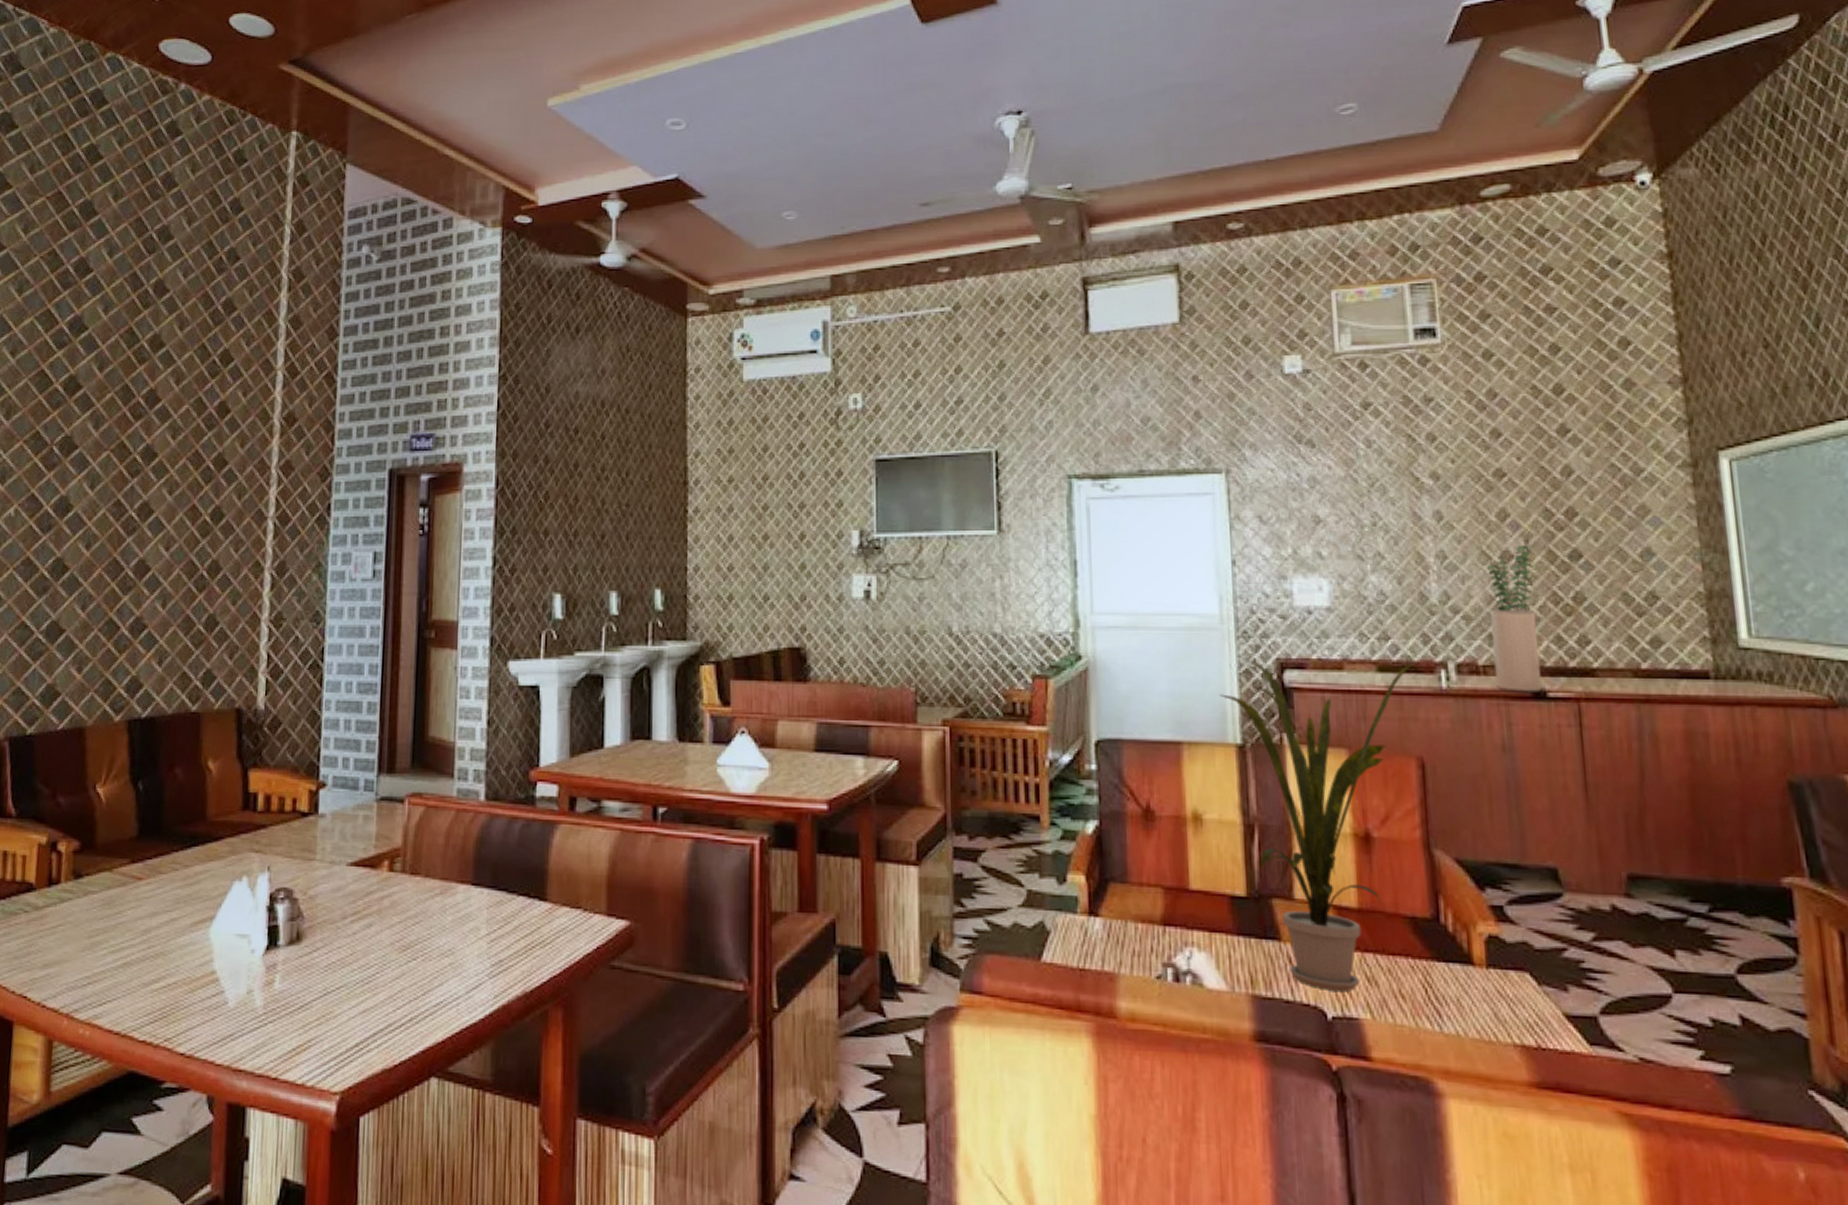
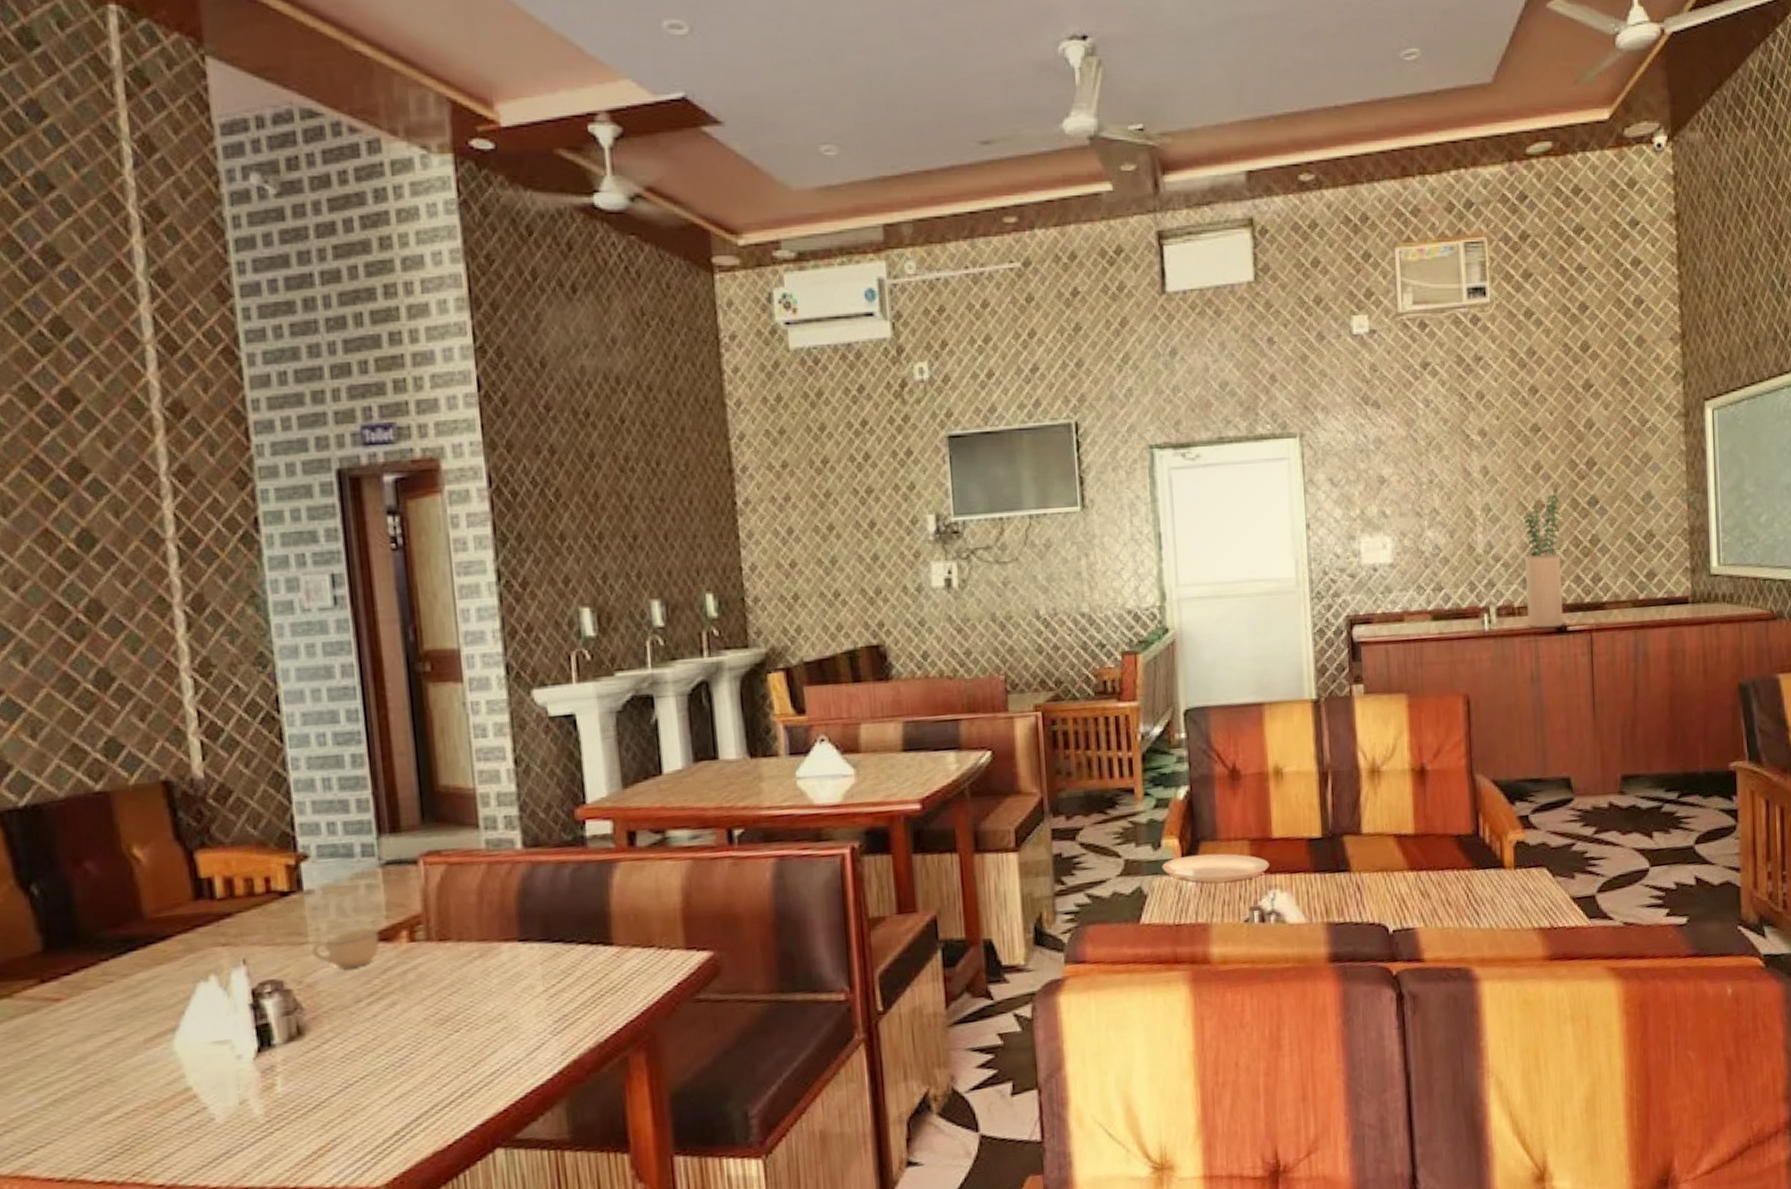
cup: none [317,853,367,888] -> present [311,927,380,970]
plate: none [1067,895,1186,932] -> present [1162,853,1270,884]
house plant: present [1220,659,1414,991] -> none [1297,610,1462,909]

